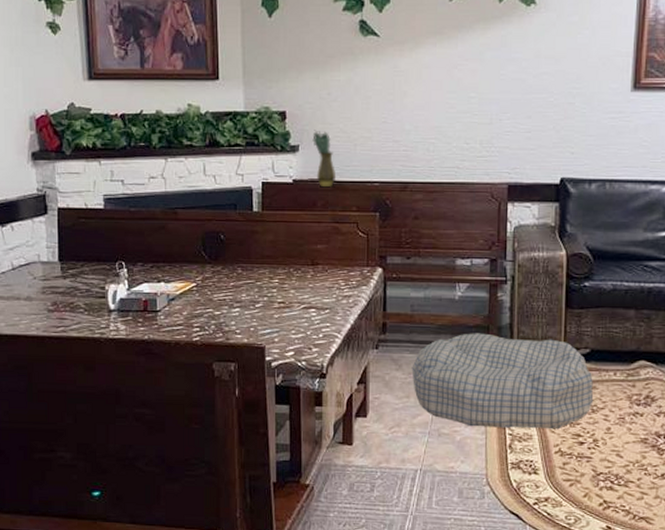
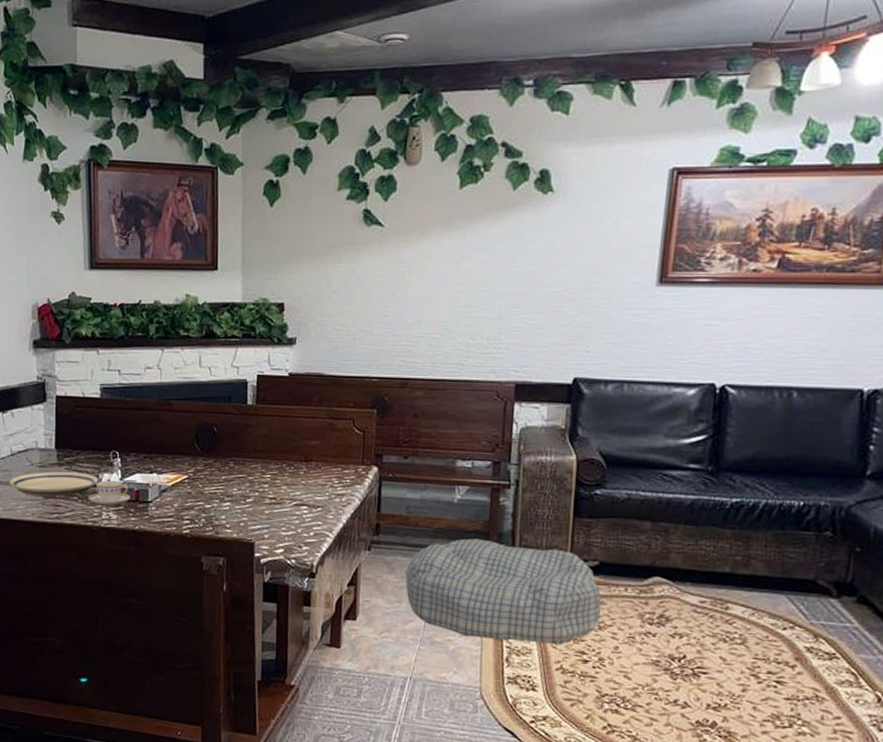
plate: none [12,284,105,310] -> present [10,471,99,497]
teacup: none [94,291,139,319] -> present [88,480,131,508]
vase: present [312,130,337,188] -> none [310,322,334,382]

